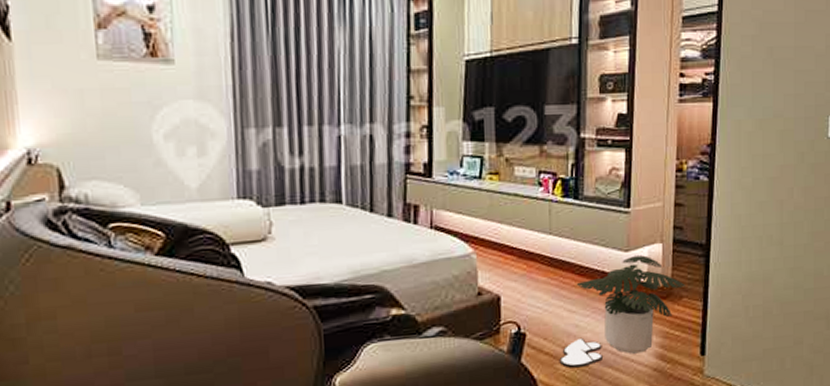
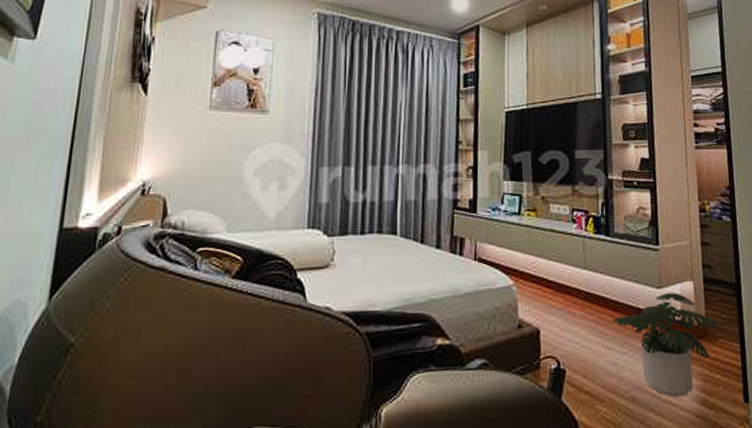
slippers: present [559,337,603,368] -> none [599,377,643,410]

